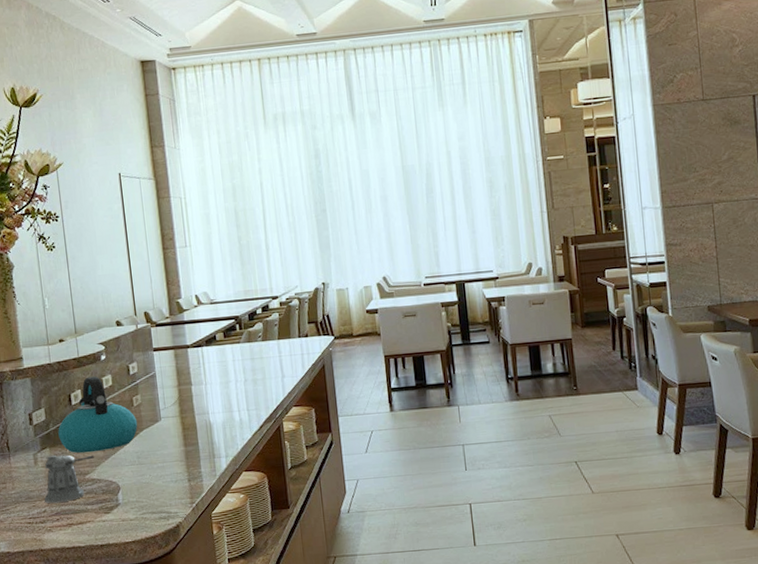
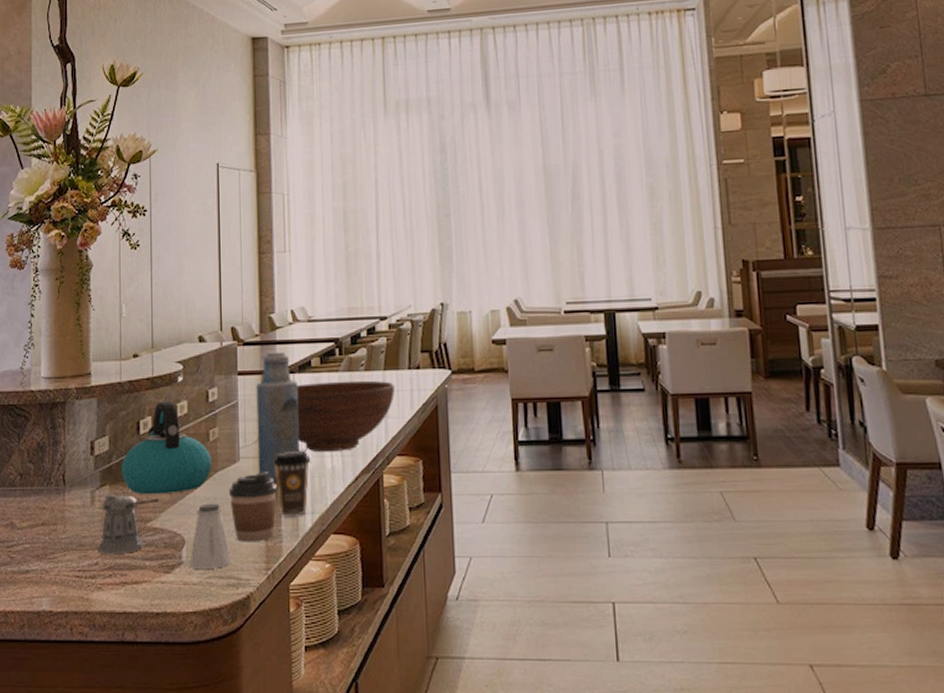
saltshaker: none [125,455,162,508] -> present [189,503,232,569]
coffee cup: none [154,427,196,484] -> present [229,472,278,542]
bottle: none [170,329,212,436] -> present [256,351,299,484]
coffee cup: none [190,409,222,461] -> present [273,451,311,516]
fruit bowl: none [205,348,288,409] -> present [296,380,395,453]

